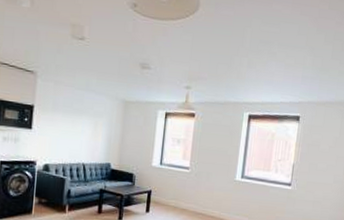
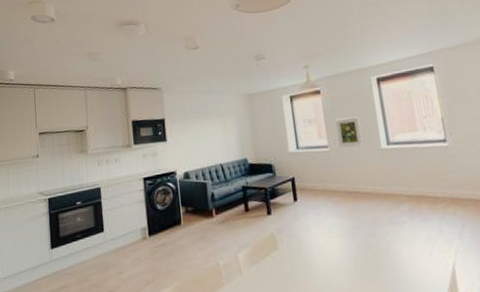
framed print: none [198,145,224,174] -> present [336,116,363,147]

